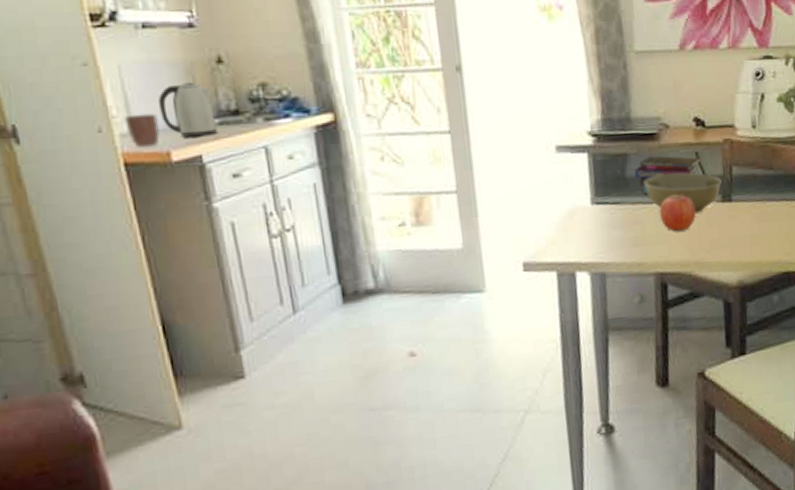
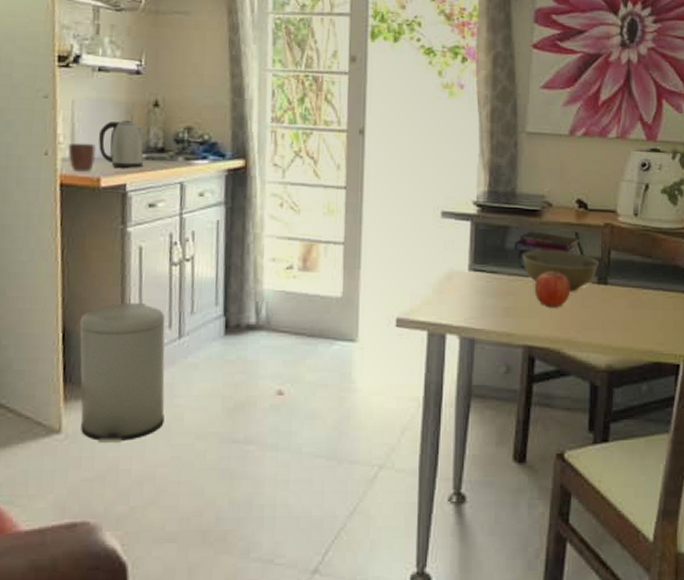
pedal bin: none [178,282,294,433] -> present [79,303,165,444]

